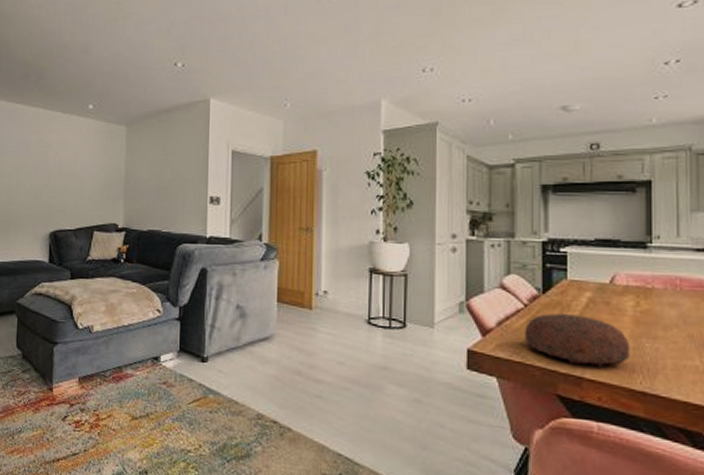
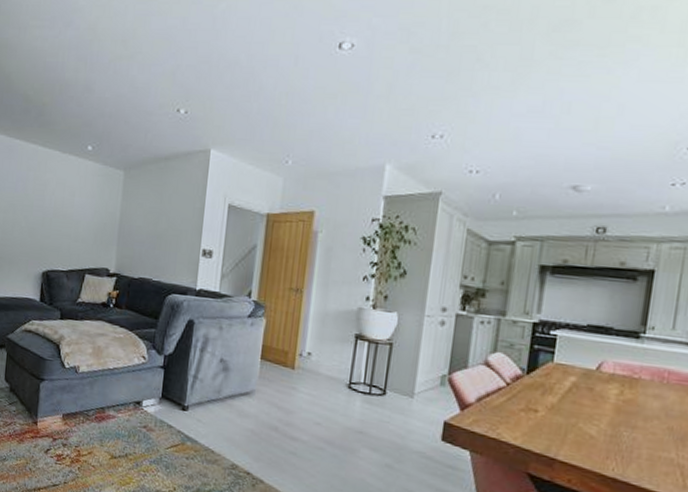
decorative bowl: present [525,313,631,367] -> none [502,394,608,450]

